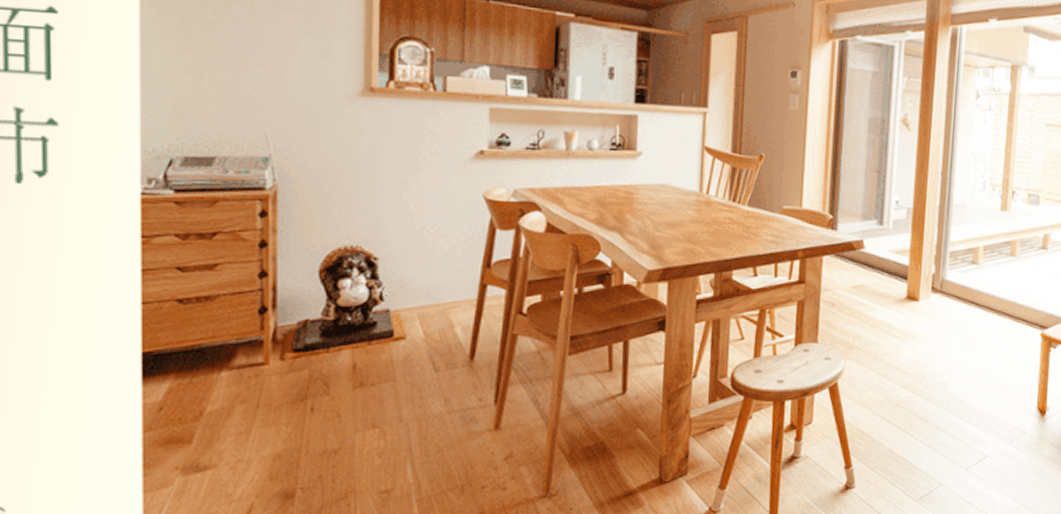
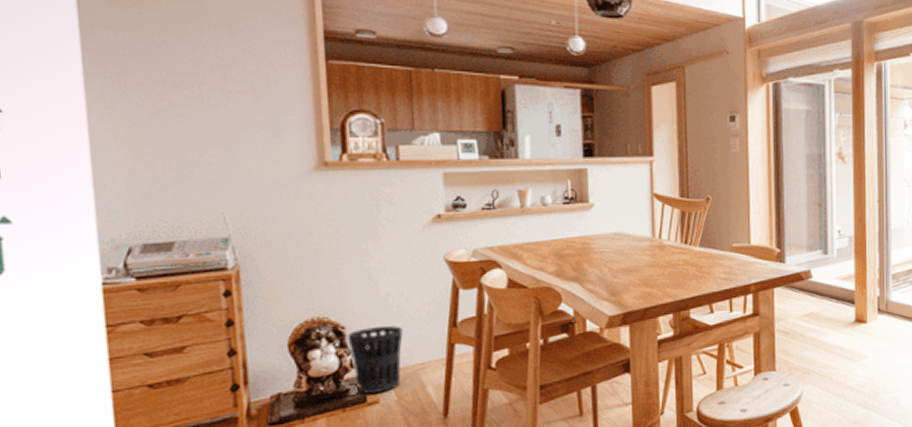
wastebasket: none [379,261,436,328] -> present [347,326,403,394]

